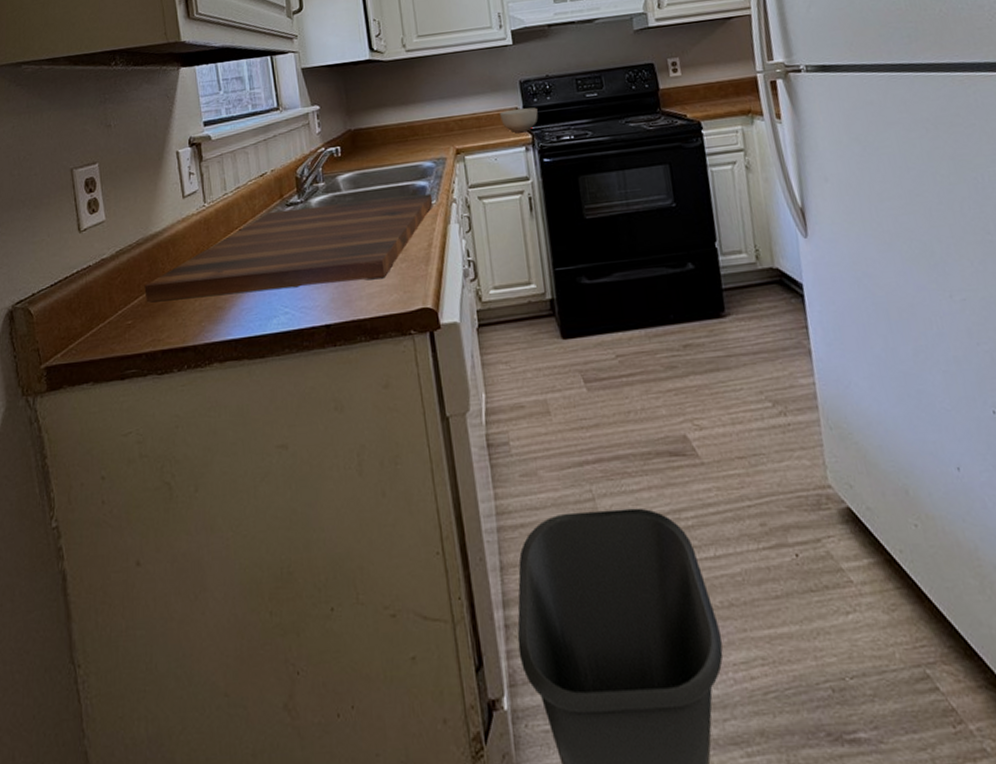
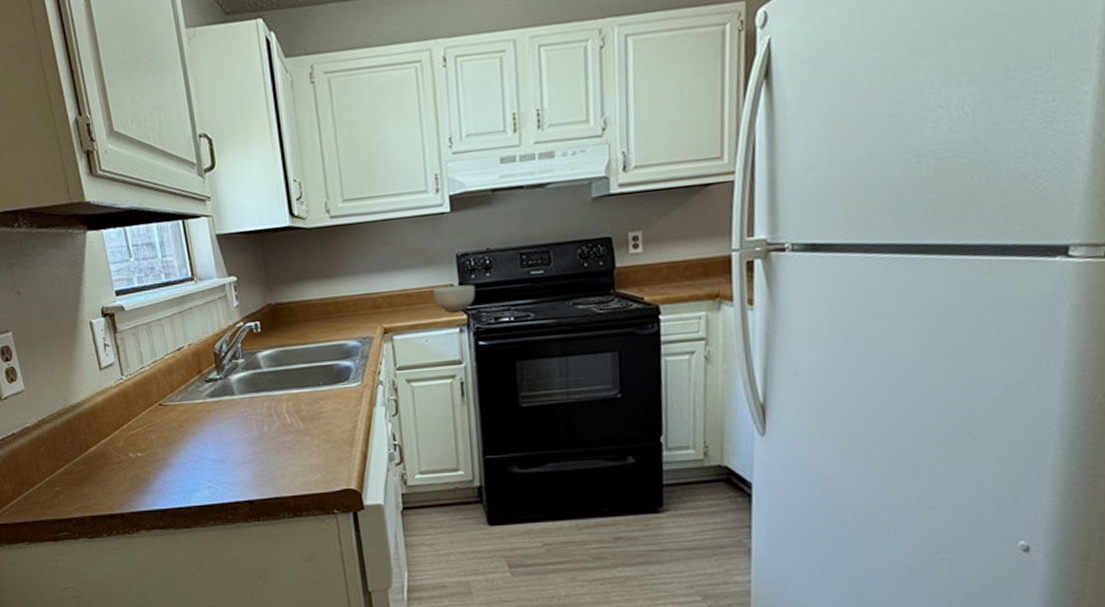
cutting board: present [144,193,433,303] -> none [69,374,358,472]

